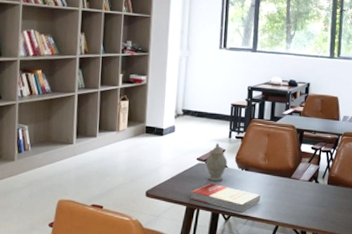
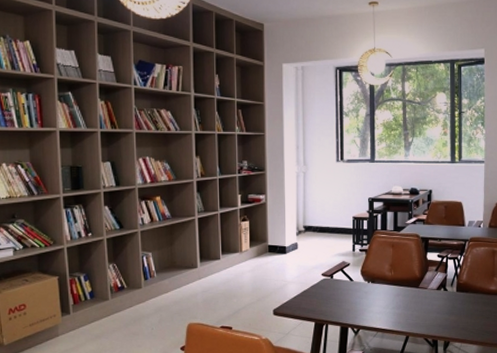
book: present [190,183,261,212] -> none [318,297,389,325]
teapot: present [206,142,227,181] -> none [331,256,353,295]

